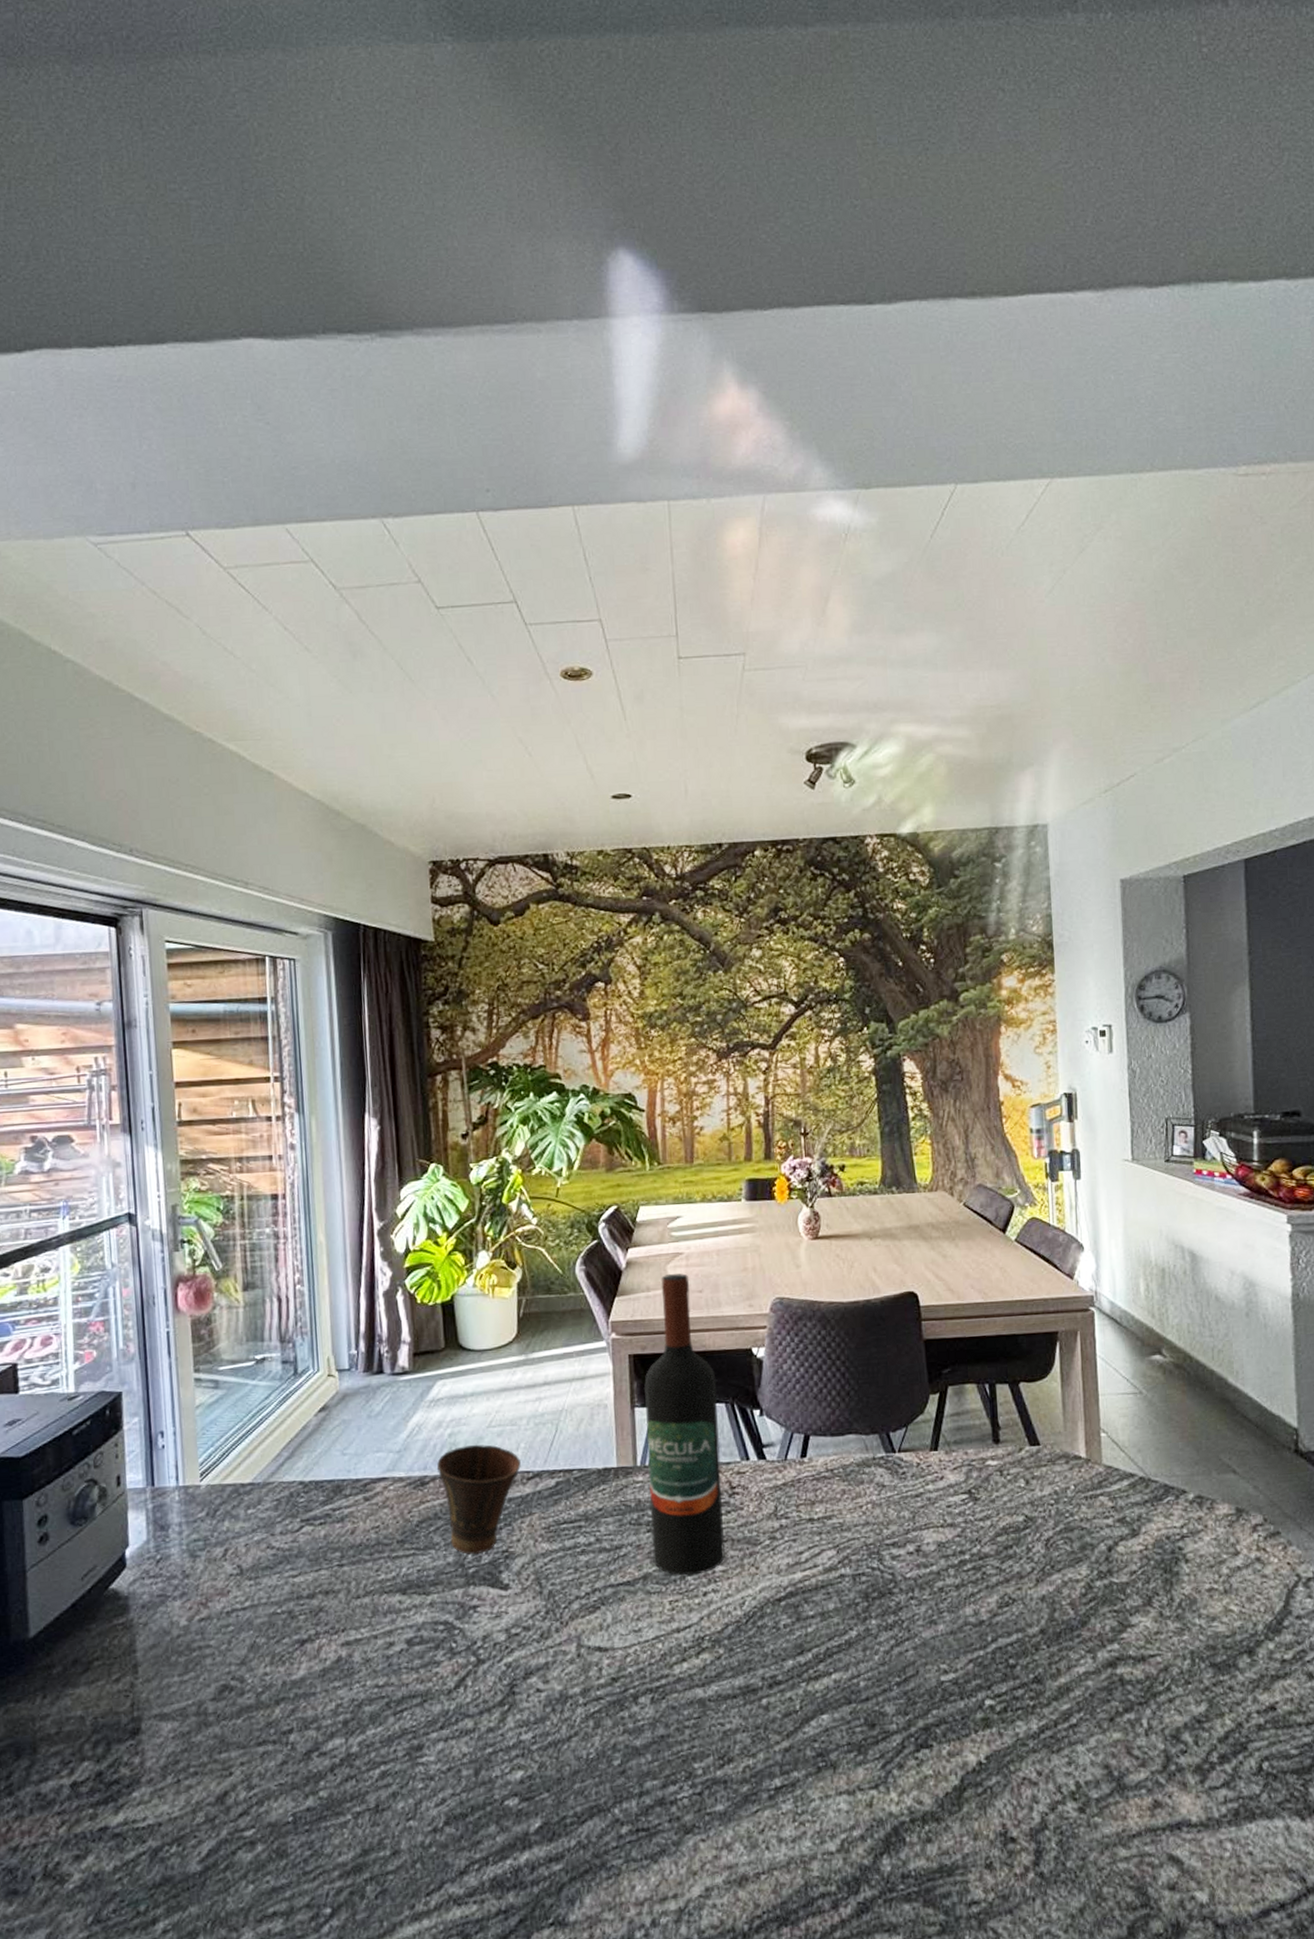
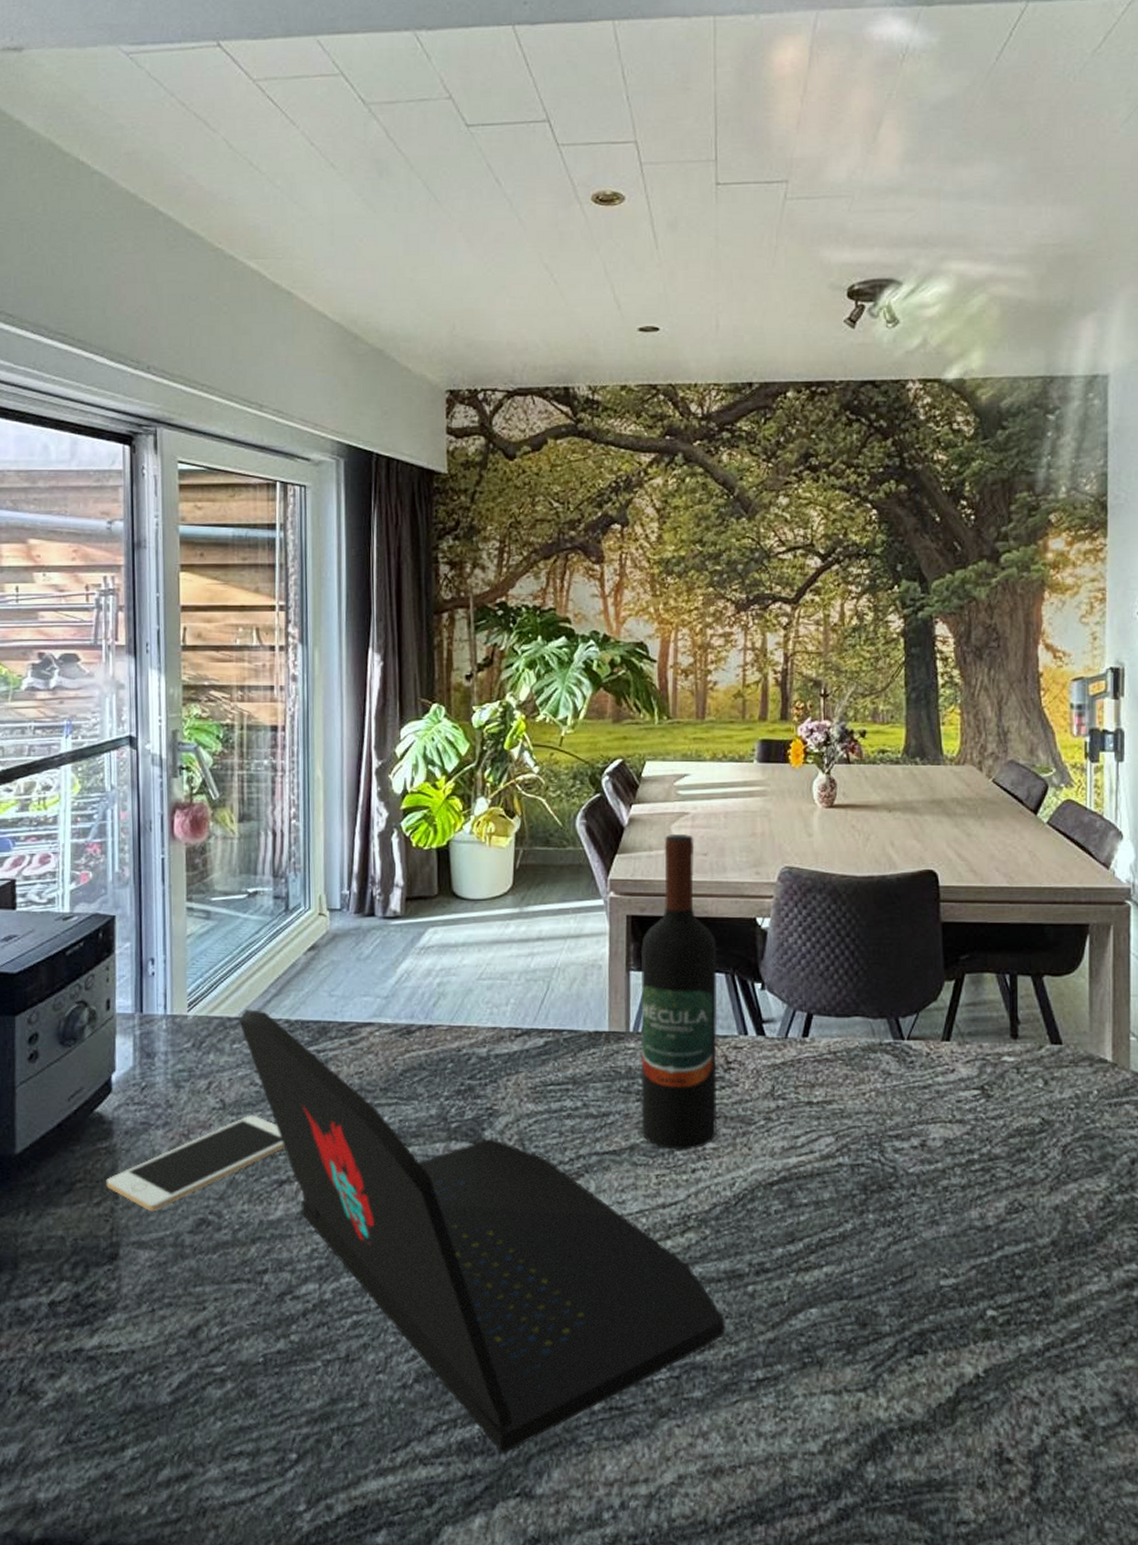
cell phone: none [124,1577,304,1683] -> present [106,1115,284,1212]
laptop: none [252,1474,743,1885] -> present [239,1009,725,1453]
cup: present [437,1444,521,1555] -> none [425,996,510,1110]

